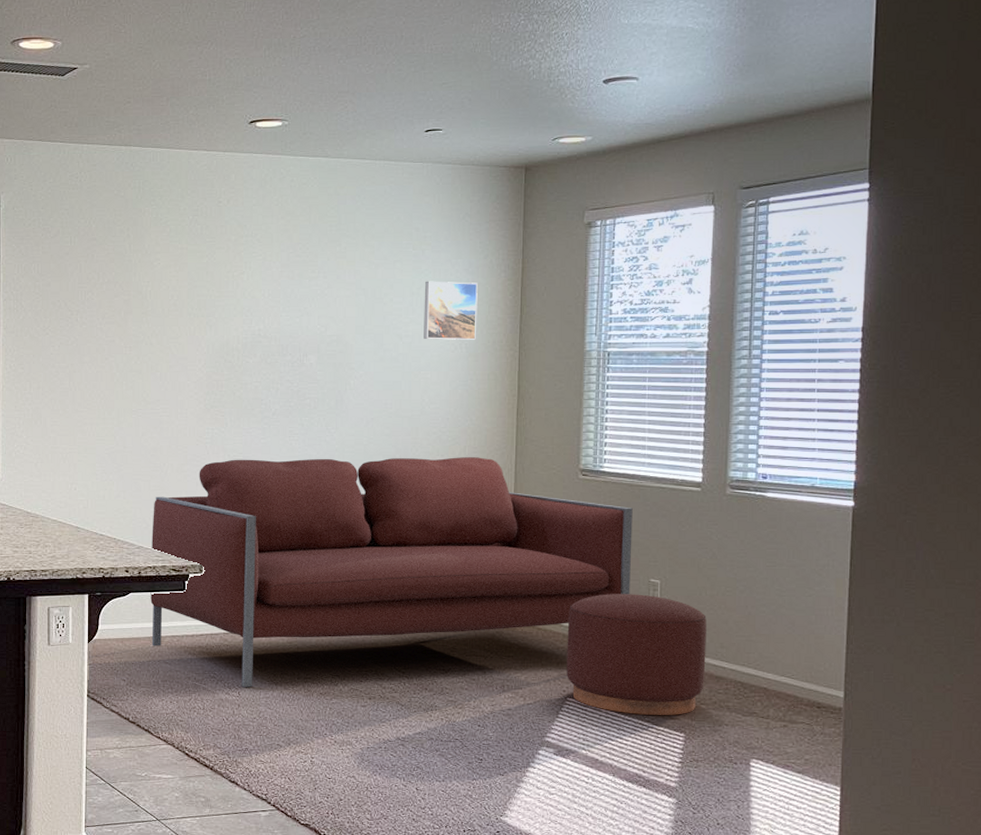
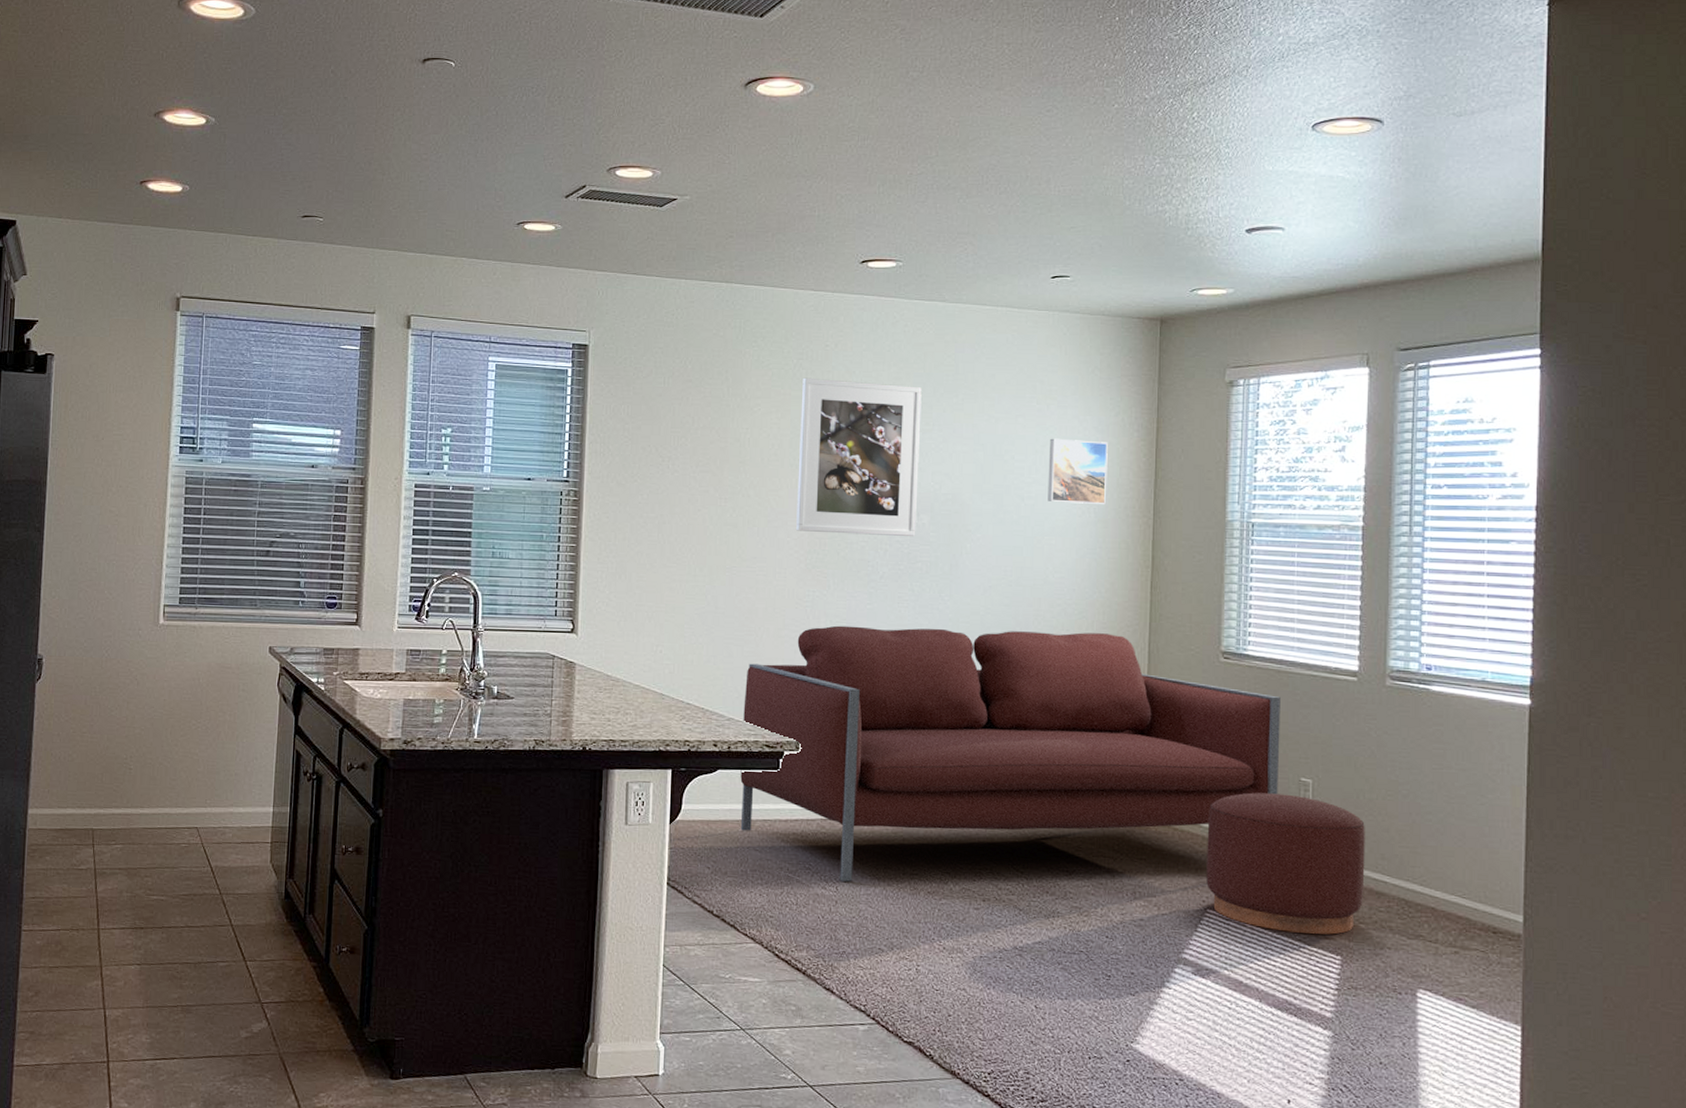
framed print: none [196,232,308,376] -> present [796,377,922,537]

